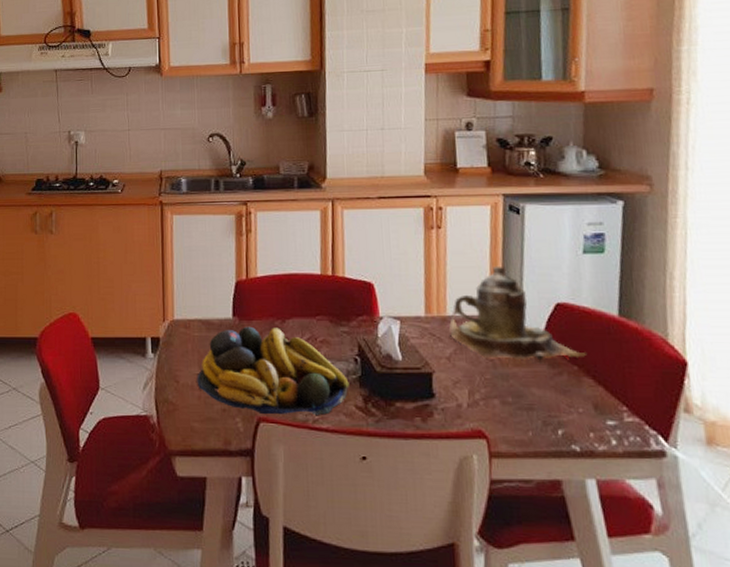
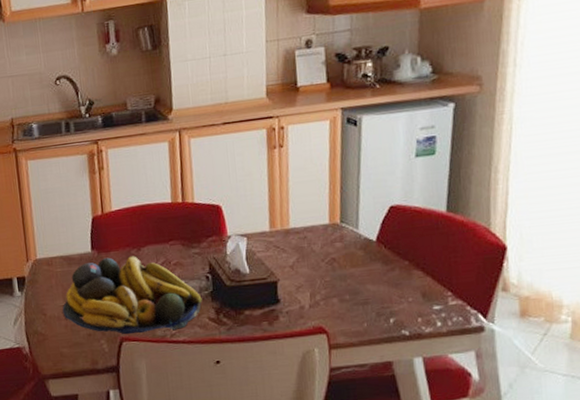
teapot: present [449,265,586,361] -> none [292,177,416,264]

